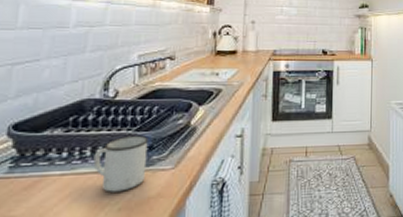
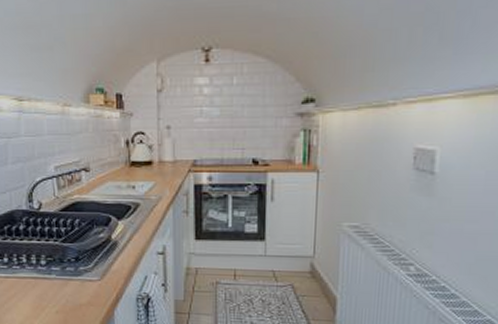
mug: present [93,135,148,192] -> none [29,246,76,297]

